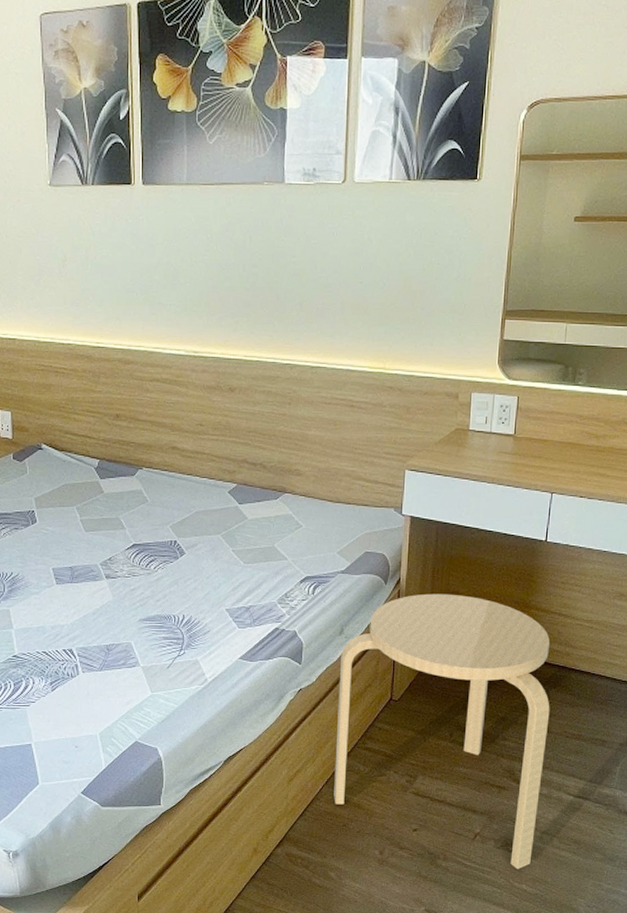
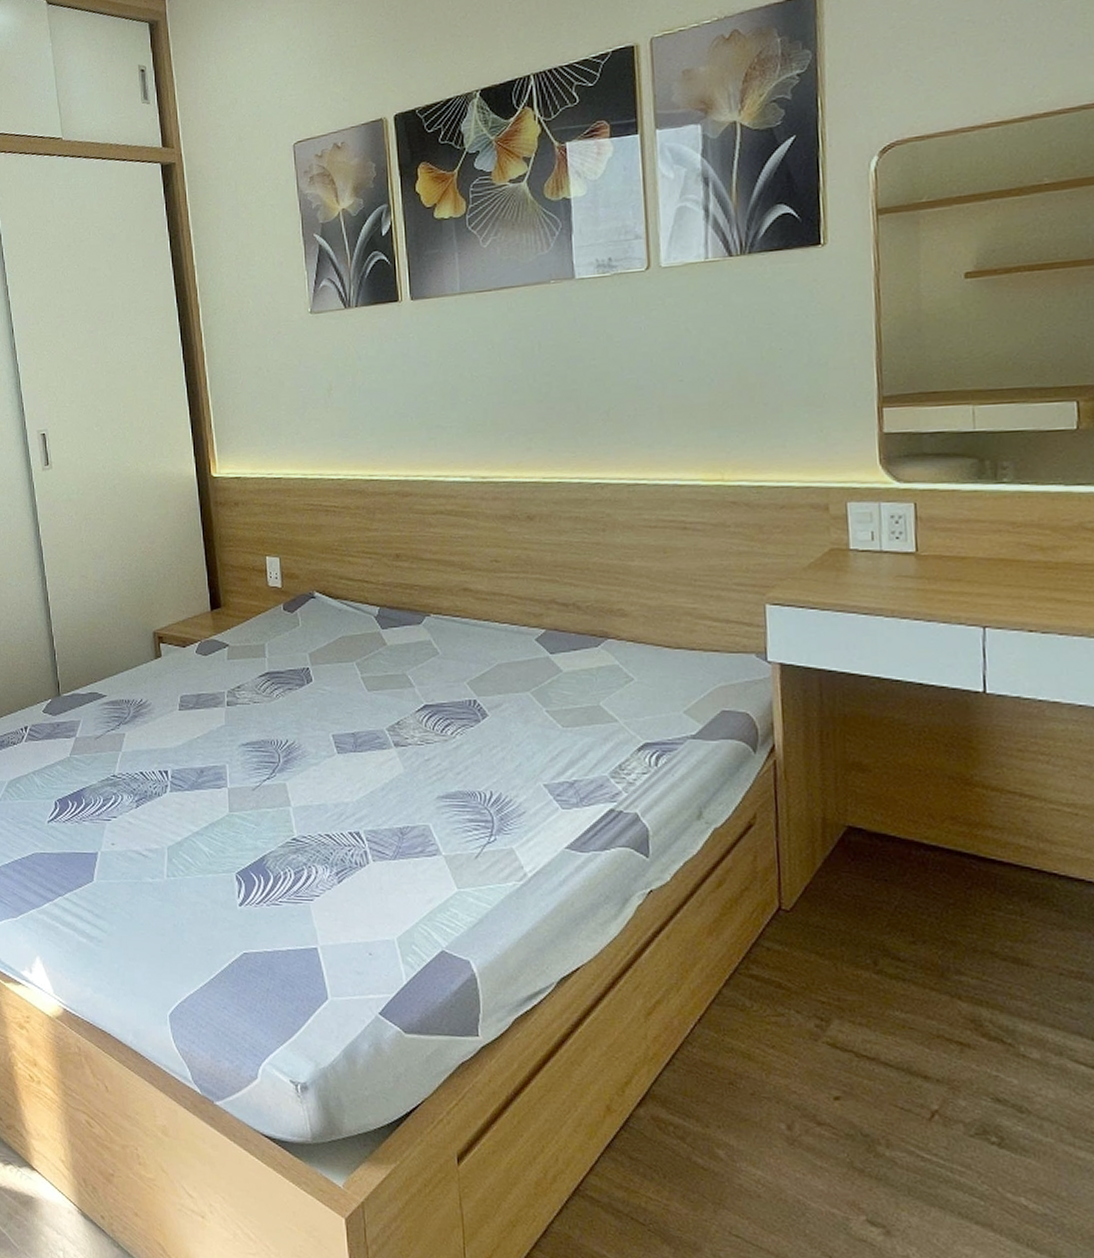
stool: present [334,593,550,870] -> none [702,765,1029,1173]

